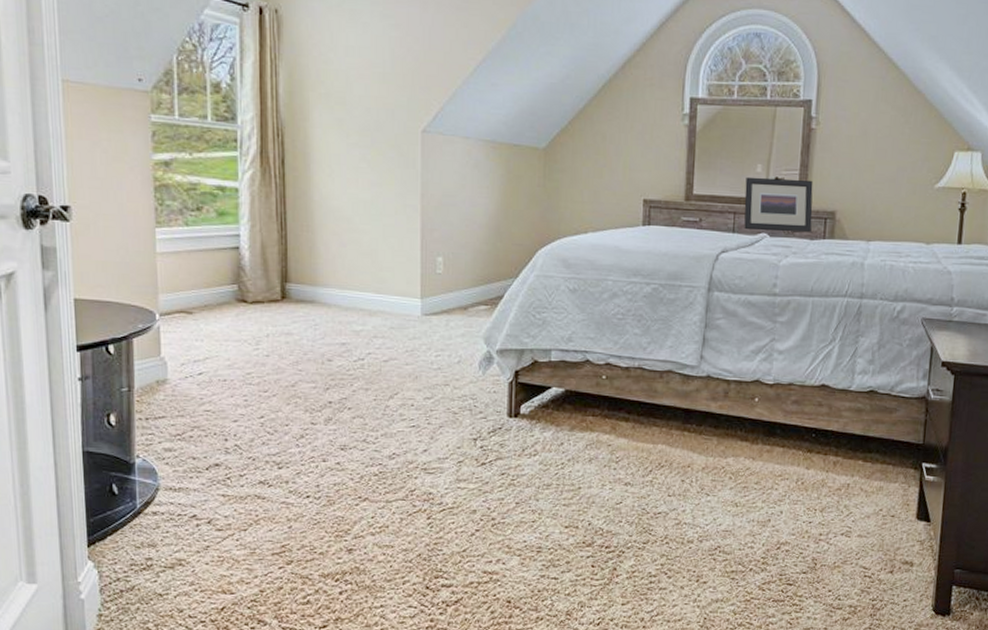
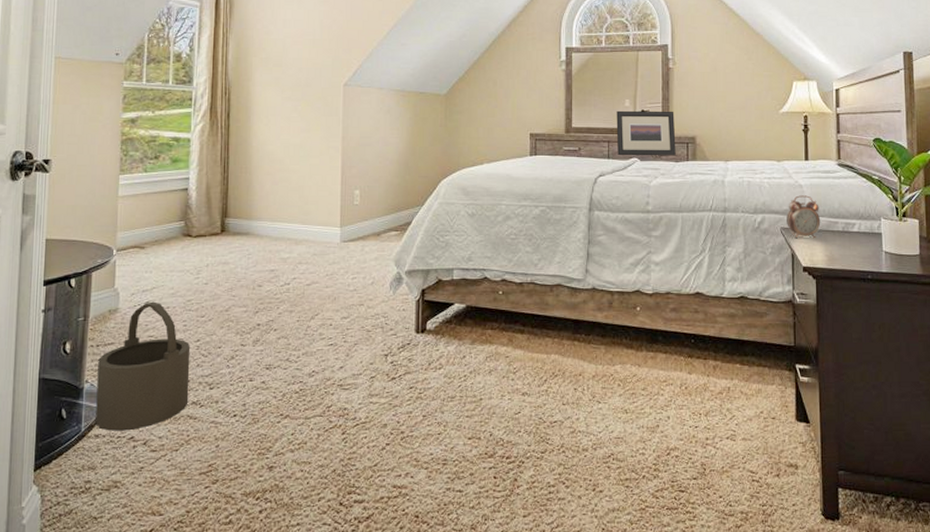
wooden bucket: none [149,373,255,509] -> present [95,301,191,431]
alarm clock: none [929,283,968,332] -> present [787,195,821,239]

